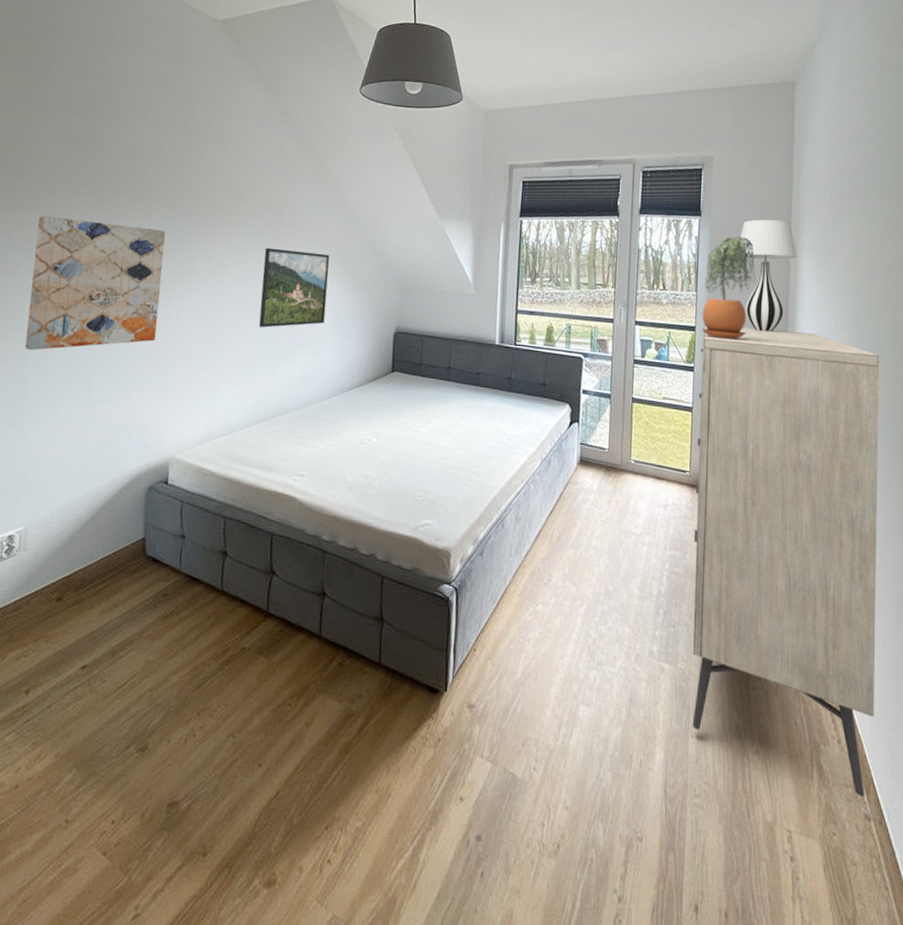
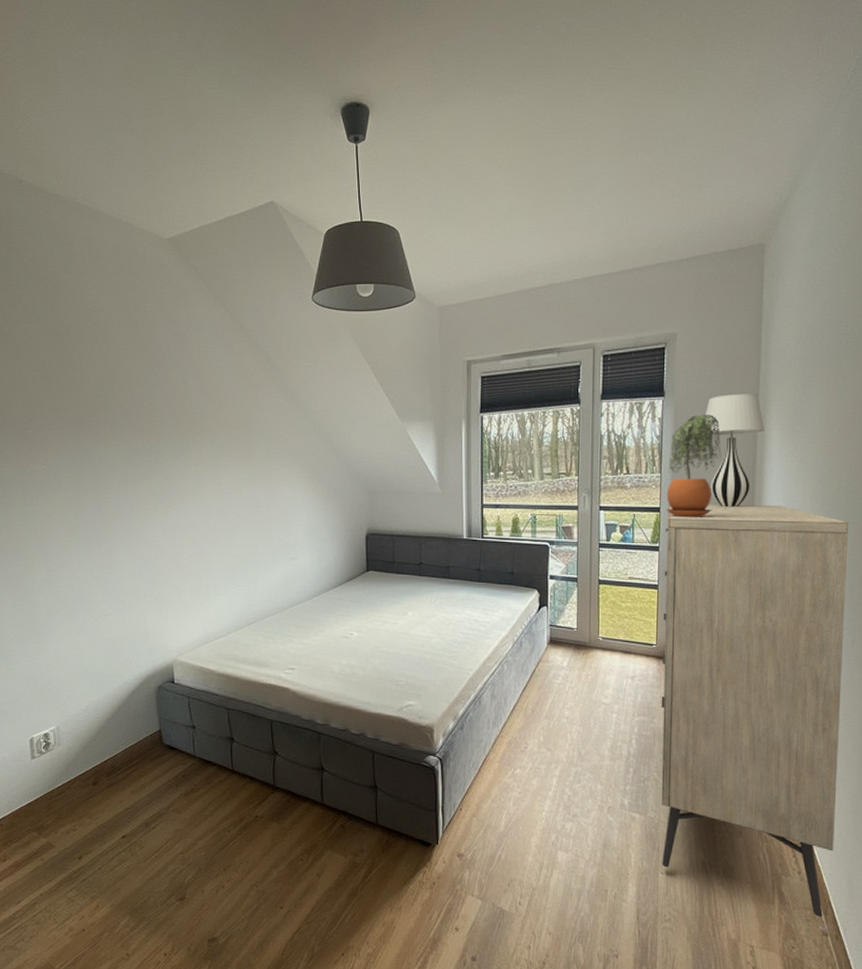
wall art: present [24,216,166,351] -> none [25,450,146,575]
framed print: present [258,247,330,328] -> none [236,463,300,538]

